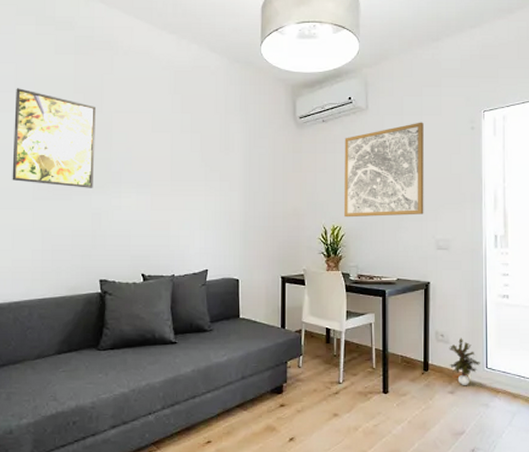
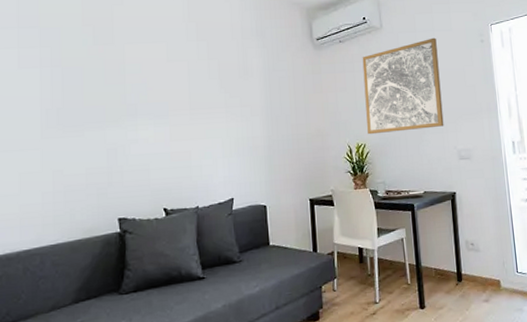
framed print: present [12,88,95,188] -> none [17,24,108,123]
potted plant: present [449,337,480,386] -> none [479,244,511,293]

